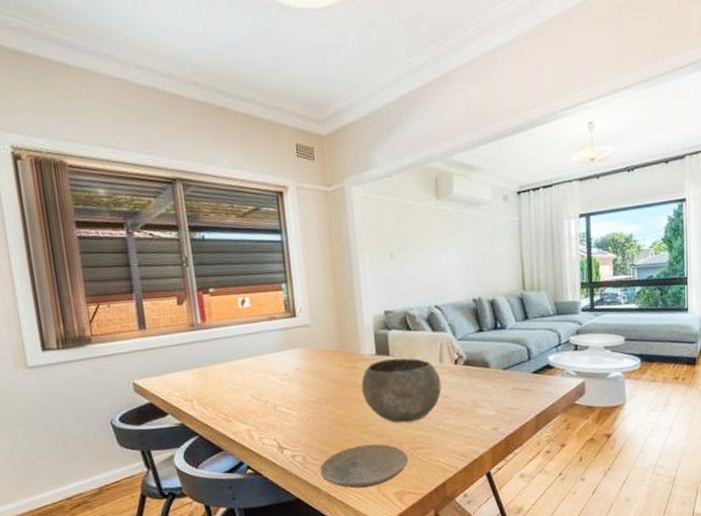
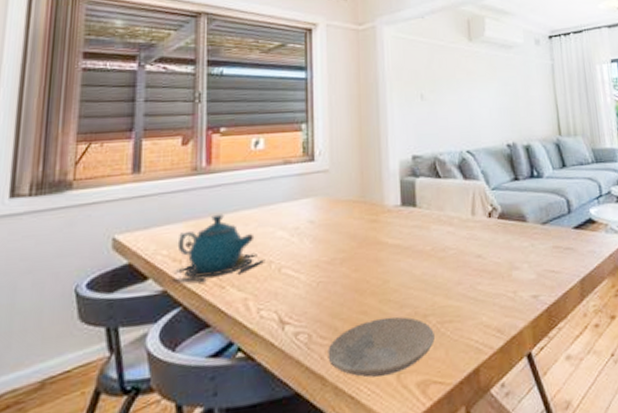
teapot: none [185,363,262,417] -> present [169,214,265,283]
bowl: present [361,358,442,423] -> none [383,209,474,290]

